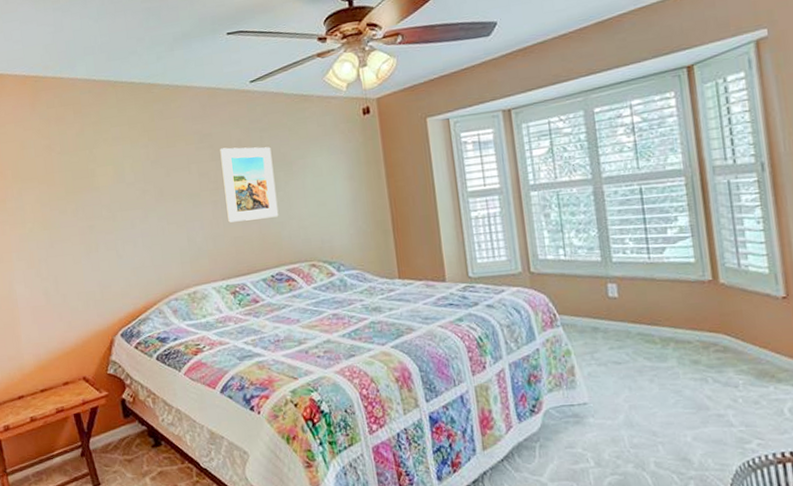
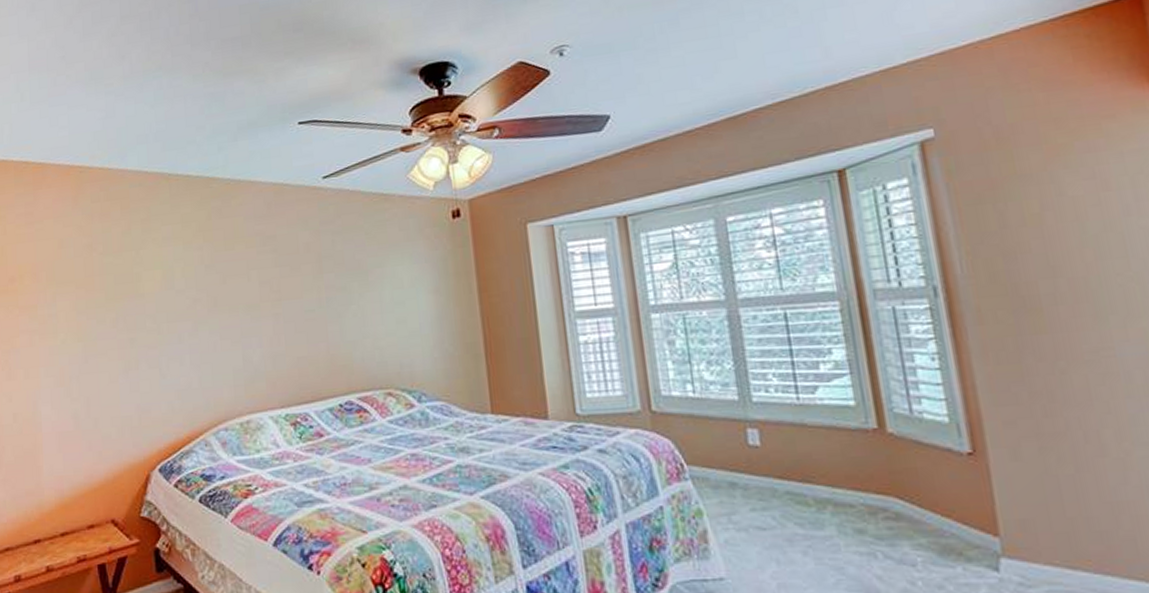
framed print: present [220,147,279,223] -> none [285,252,351,340]

